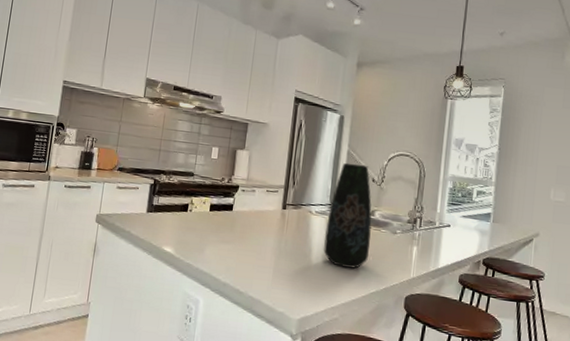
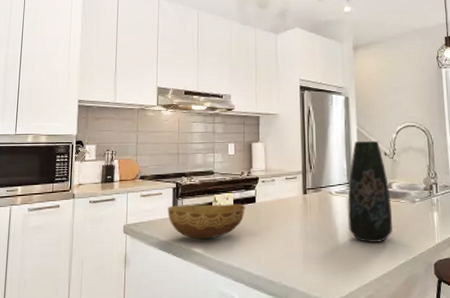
bowl: none [142,201,222,241] -> present [167,204,246,240]

